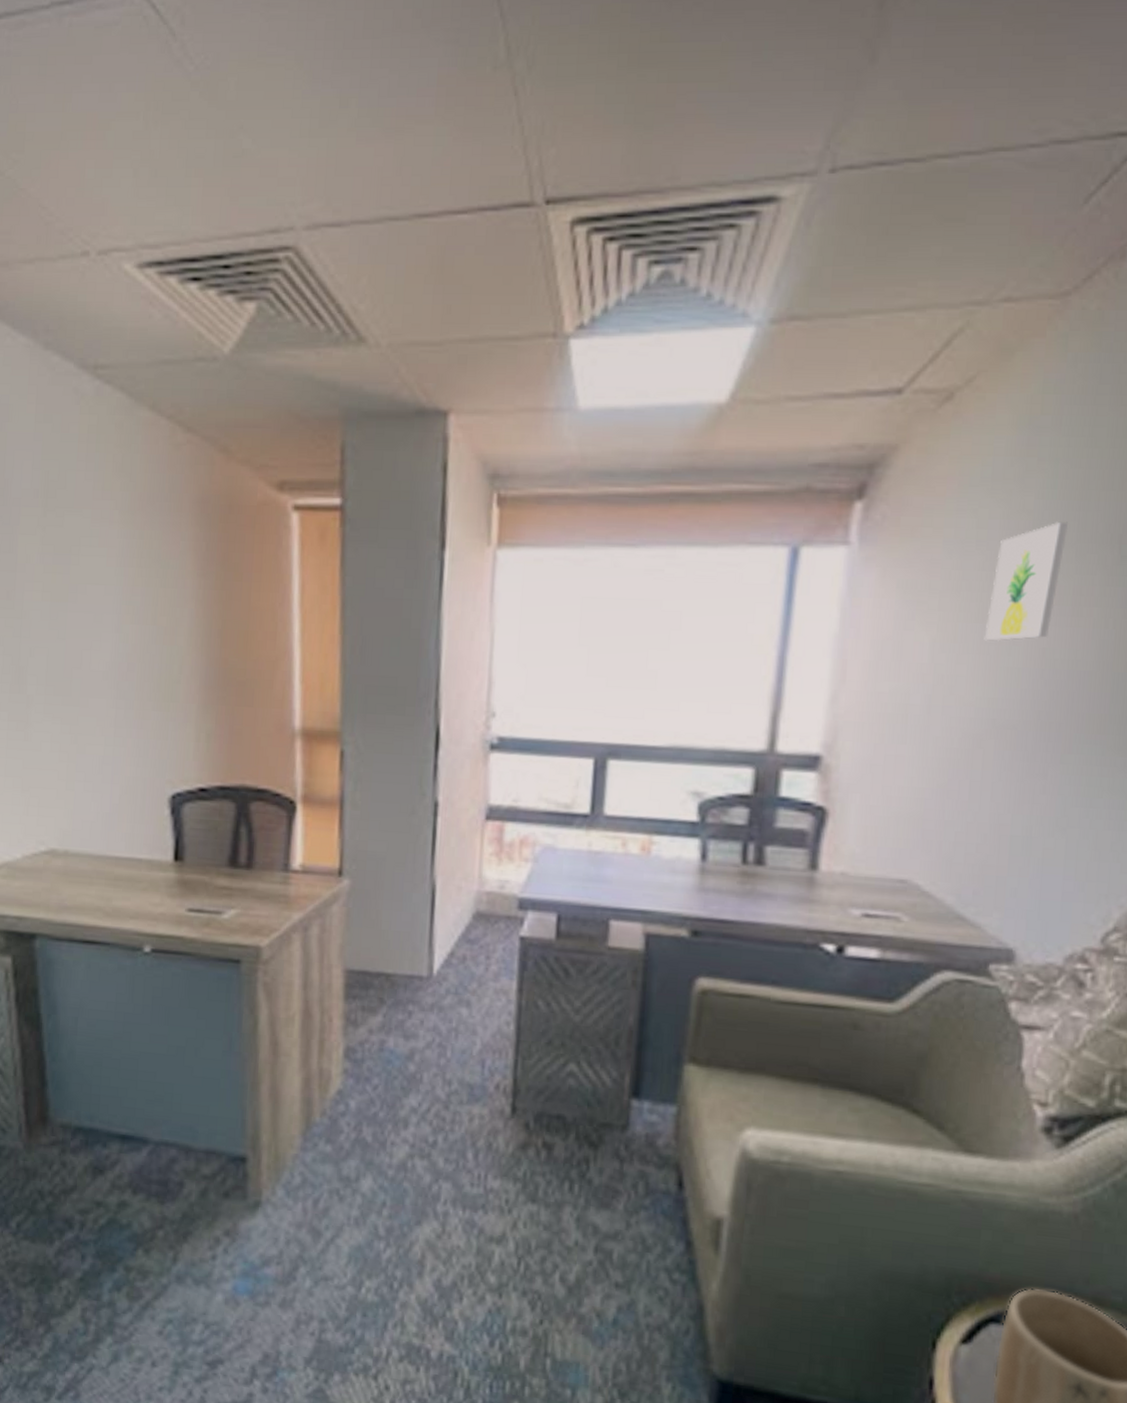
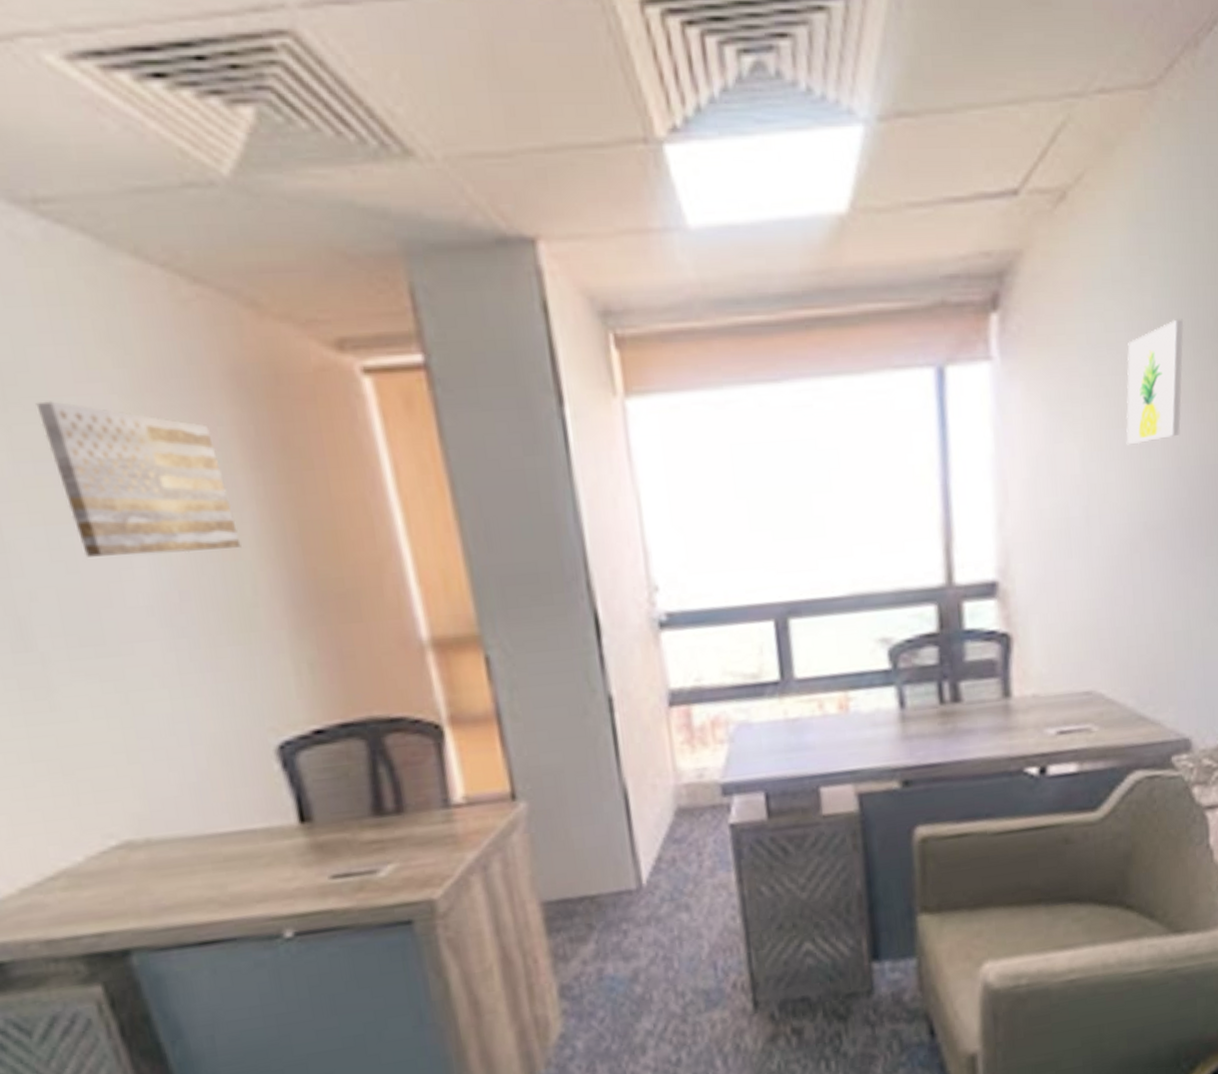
wall art: none [64,511,178,635] -> present [36,401,241,557]

